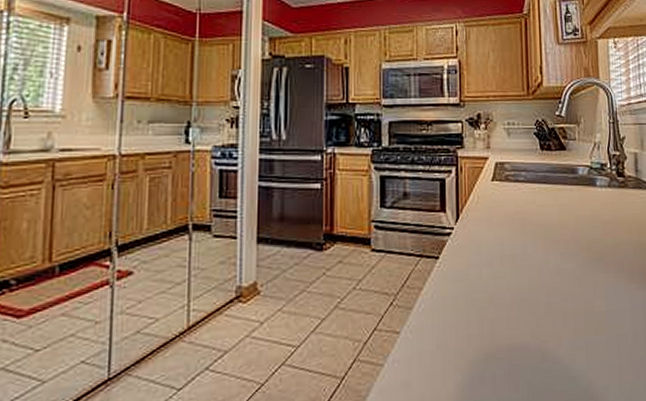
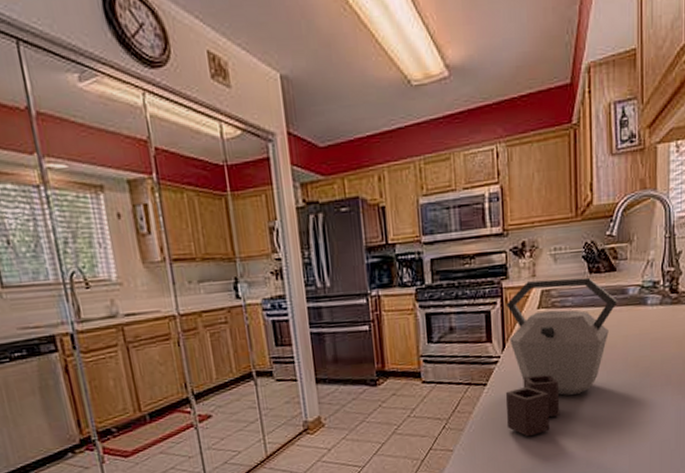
kettle: none [458,153,569,321] -> present [506,277,618,437]

